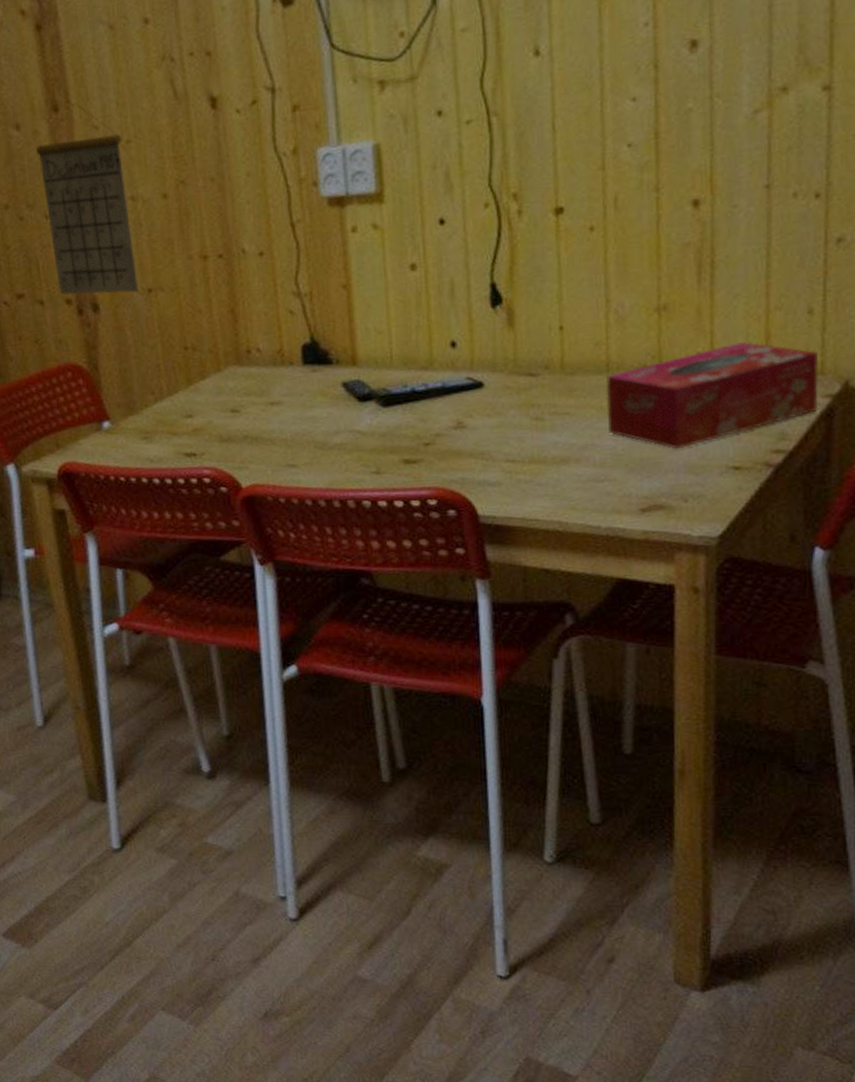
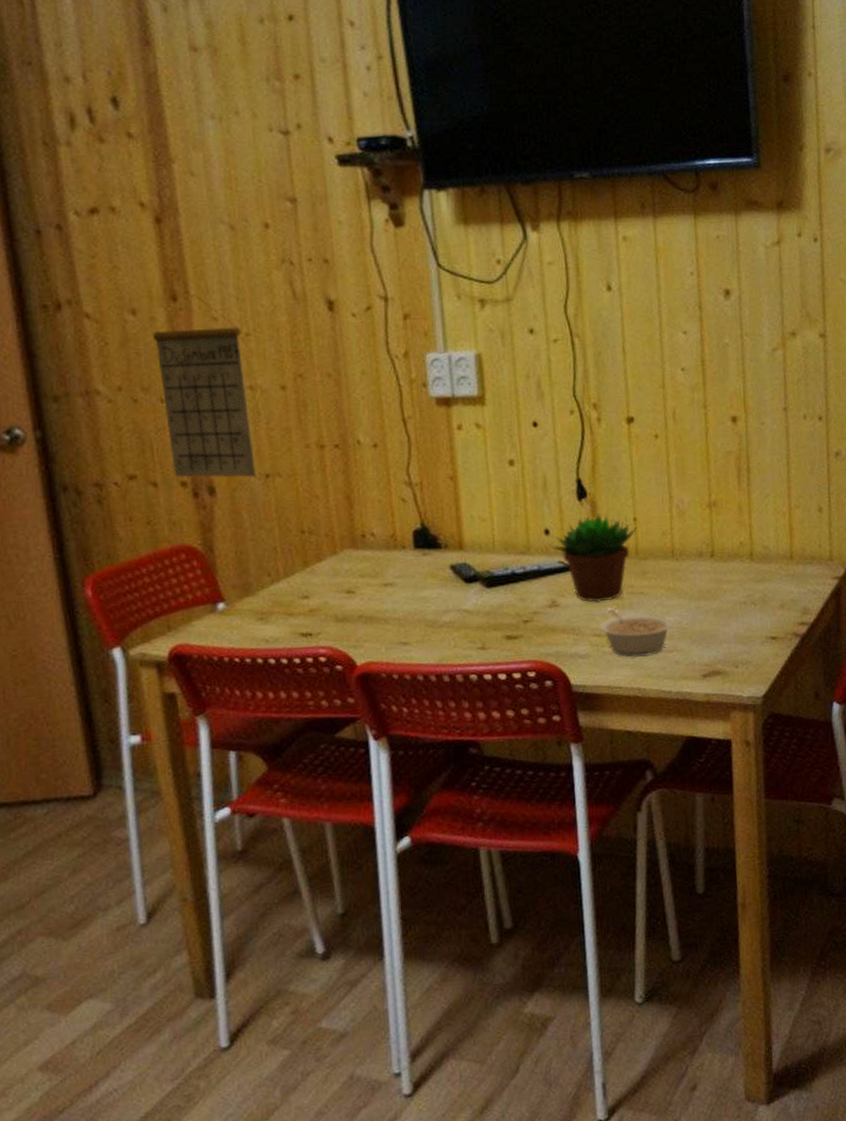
succulent plant: none [458,322,563,424] -> present [551,513,637,602]
legume: none [513,429,605,487] -> present [599,607,673,657]
tissue box: present [605,341,819,450] -> none [671,533,830,623]

